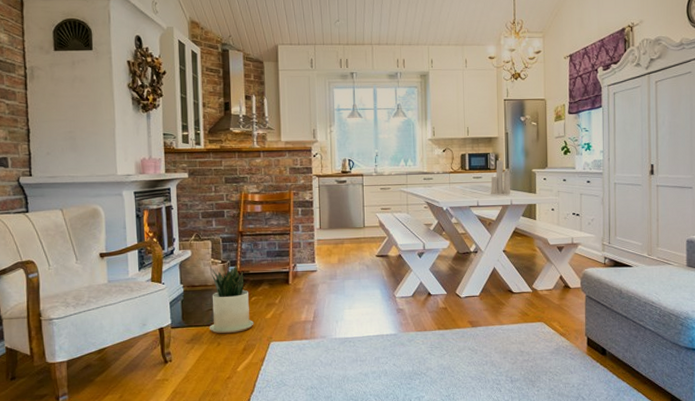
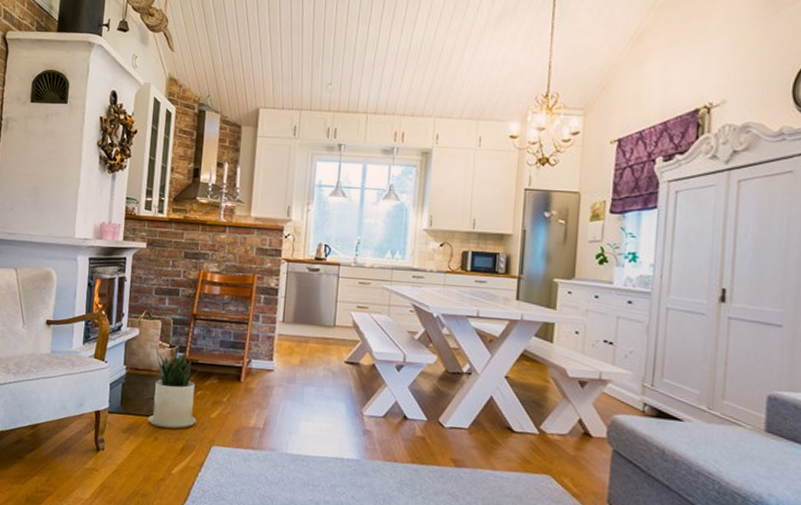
candle: present [490,158,510,195] -> none [495,260,524,308]

